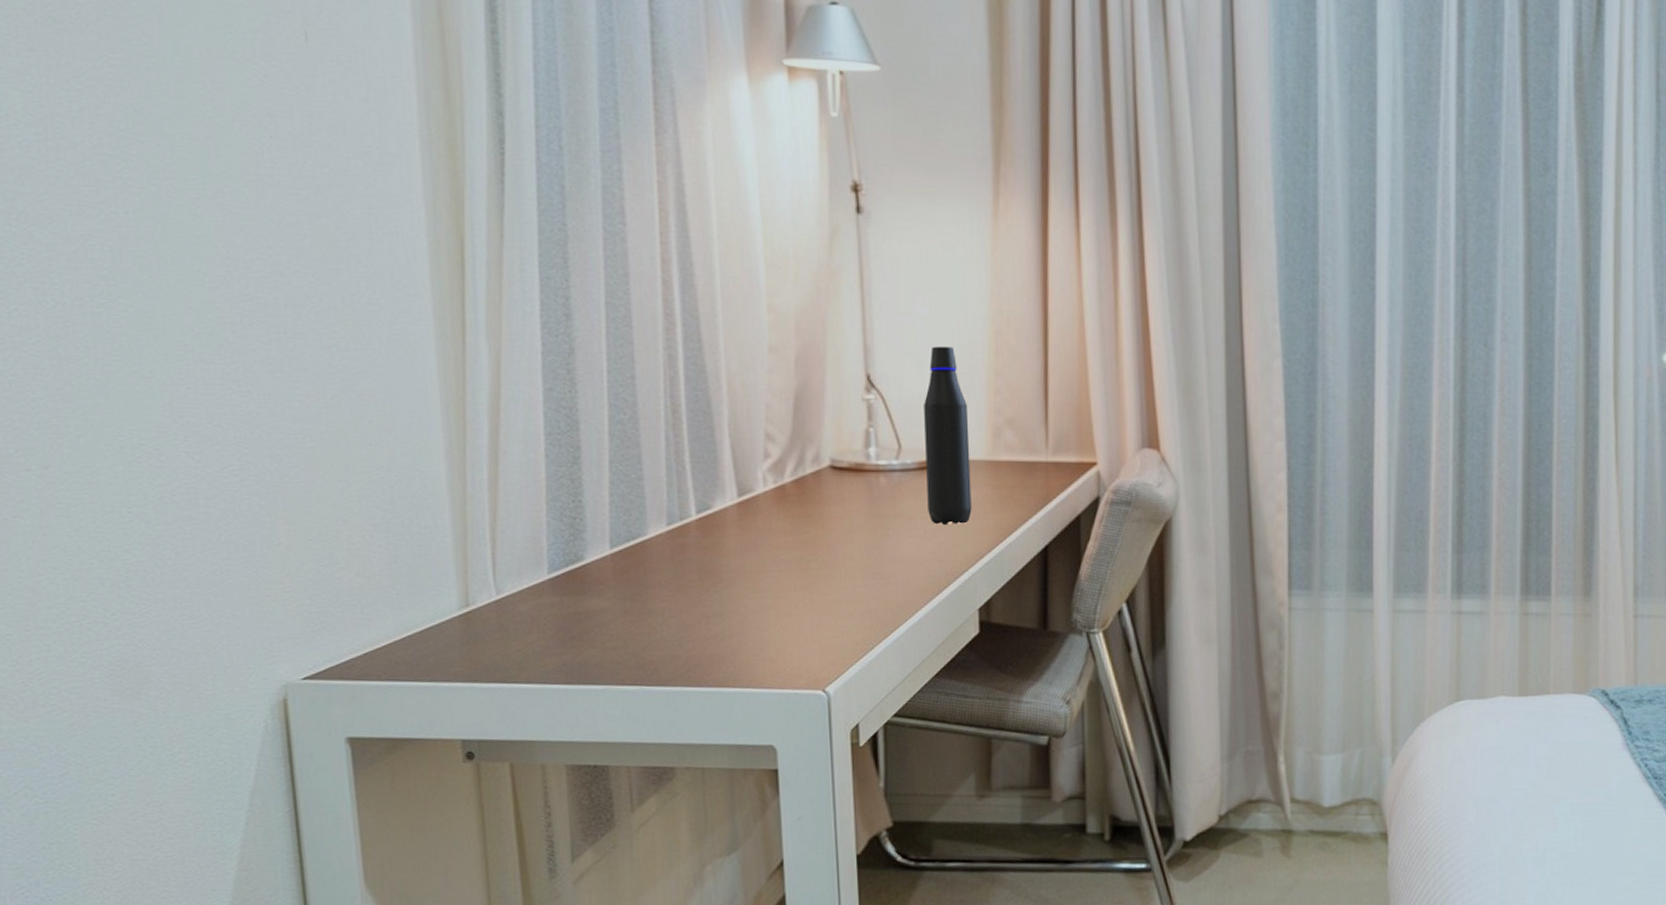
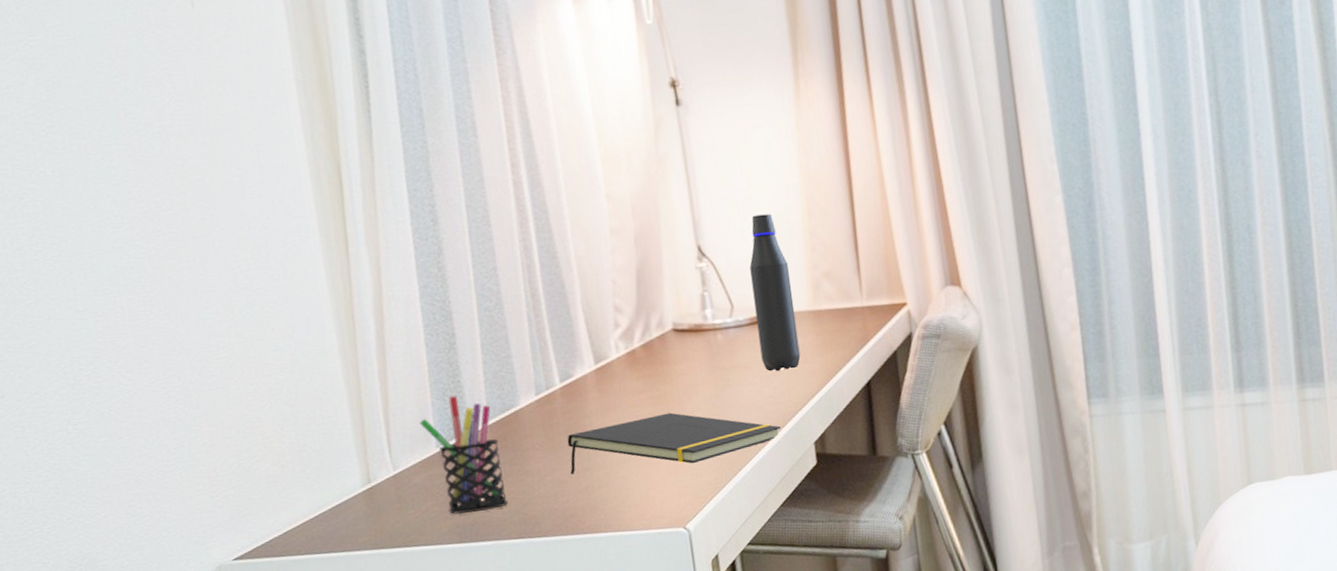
pen holder: none [530,517,625,651] -> present [419,396,508,514]
notepad: none [699,560,944,620] -> present [567,412,782,475]

